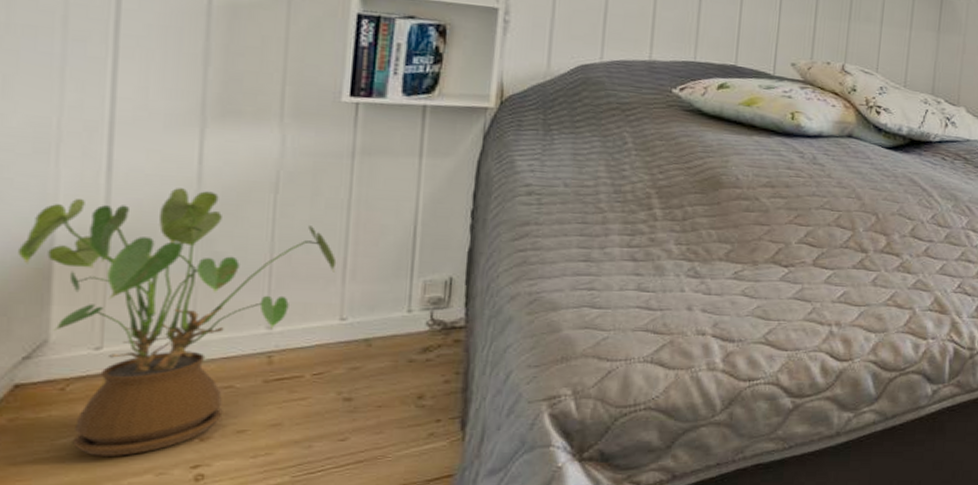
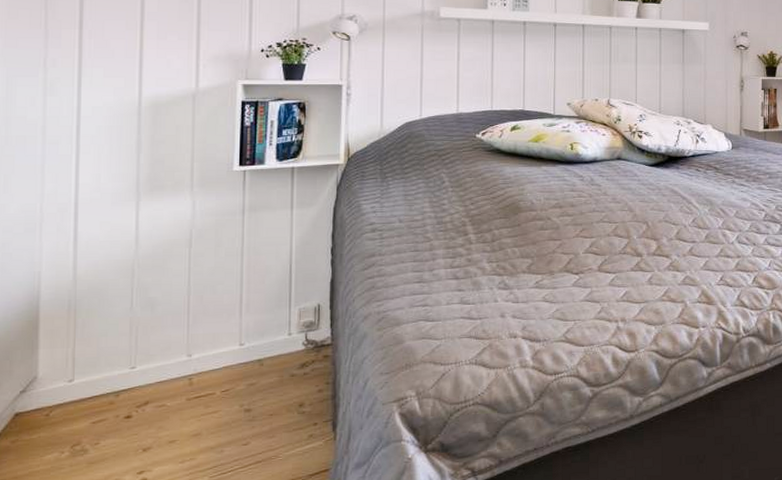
house plant: present [19,188,337,456] -> none [16,250,235,468]

